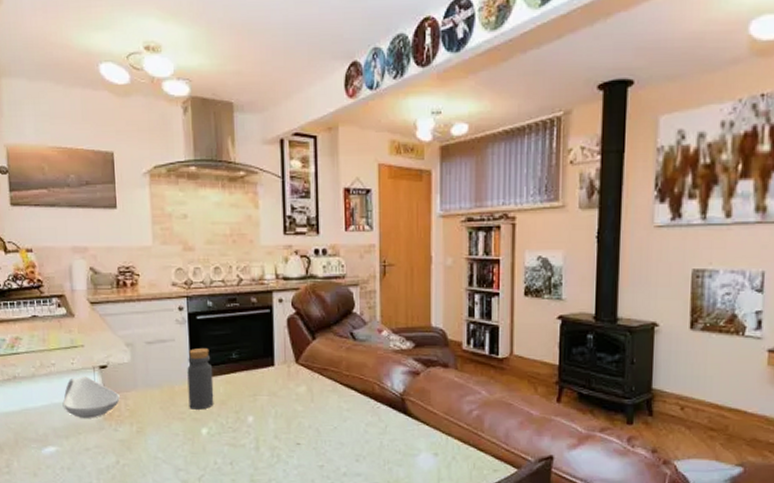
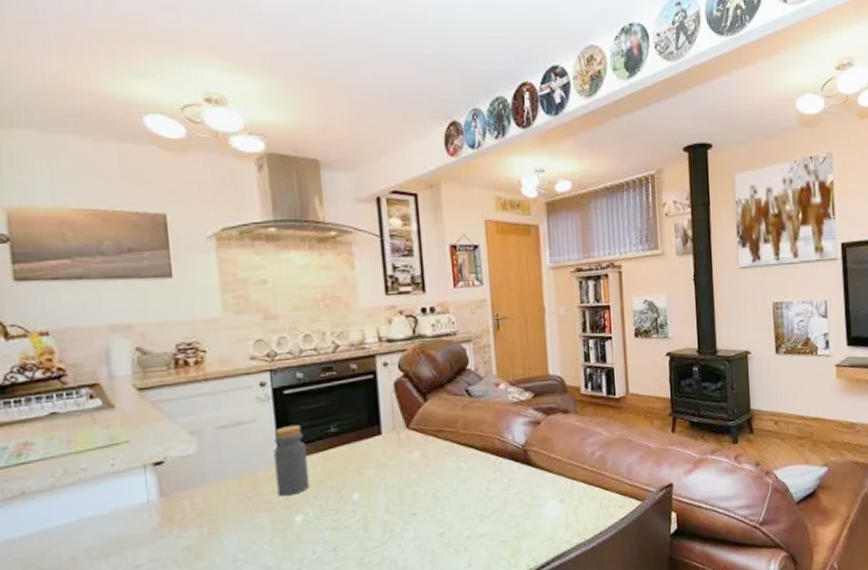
spoon rest: present [63,376,120,418] -> none [100,477,183,530]

